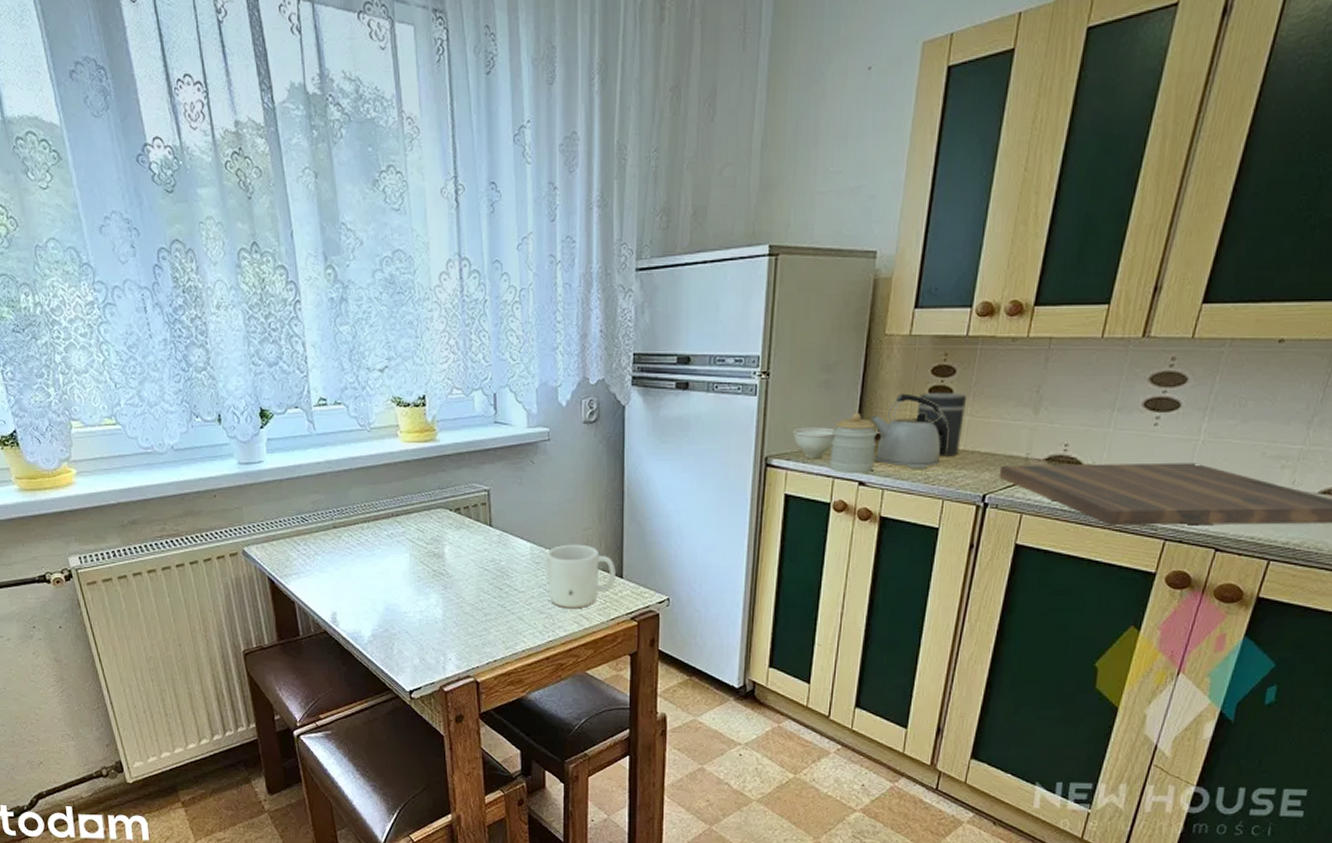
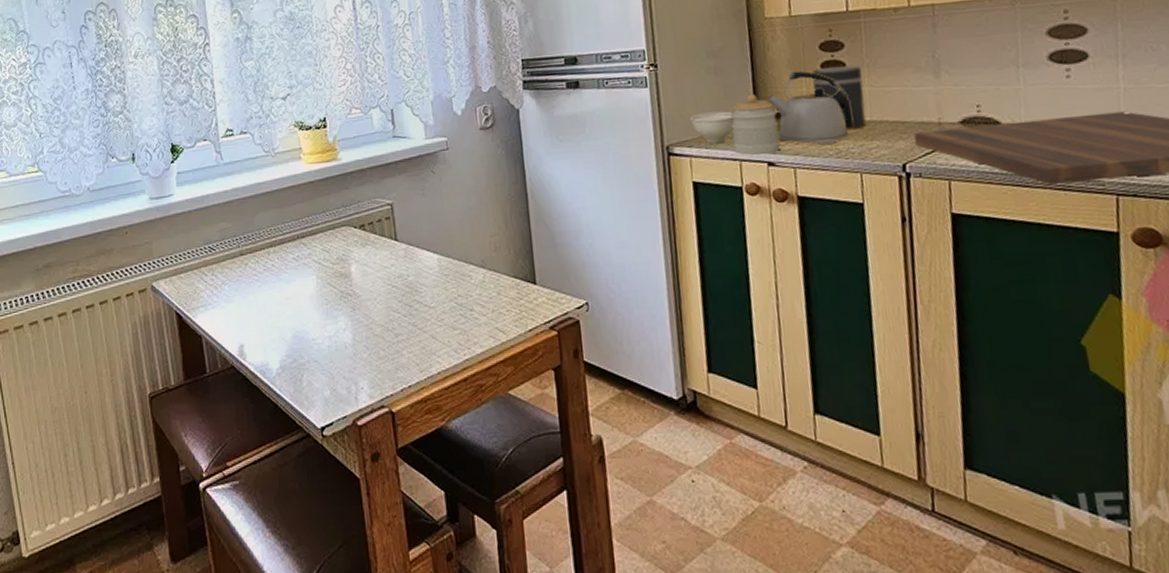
mug: present [547,544,616,609] -> none [455,251,529,322]

